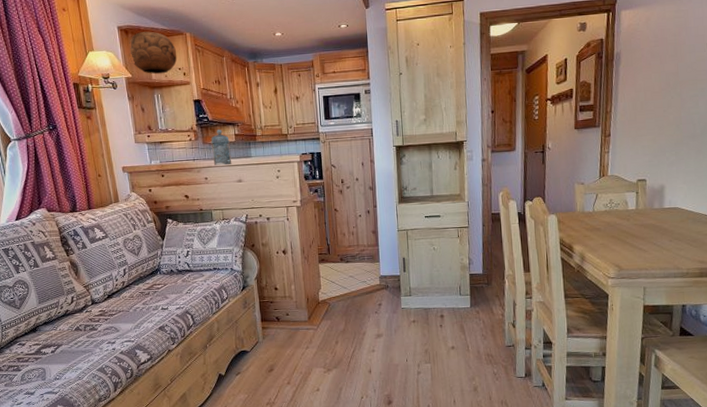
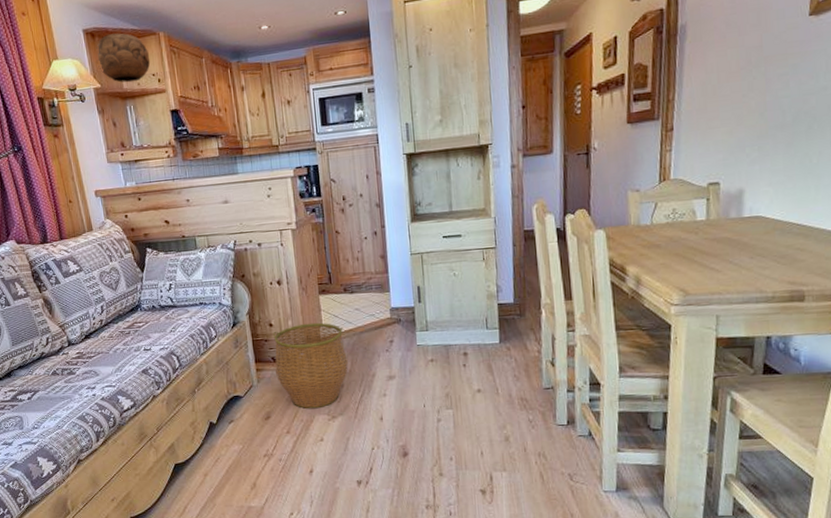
canister: present [210,128,232,166] -> none [191,142,217,186]
basket: none [277,287,343,363] -> present [272,322,349,409]

